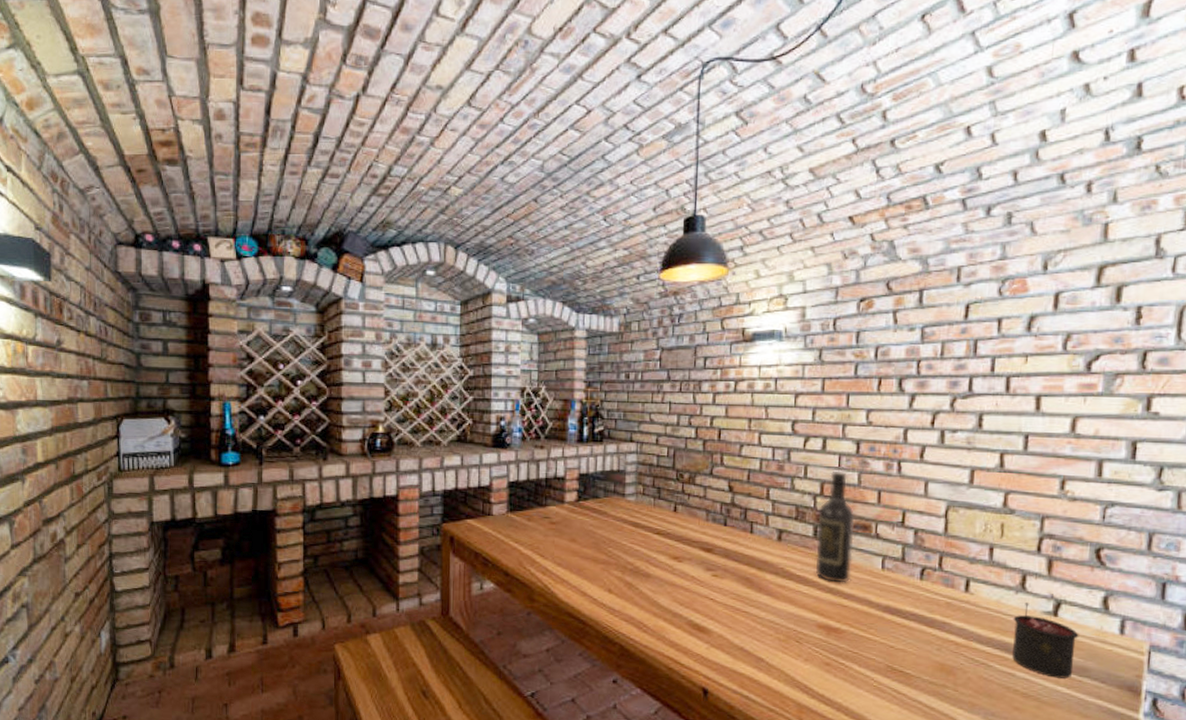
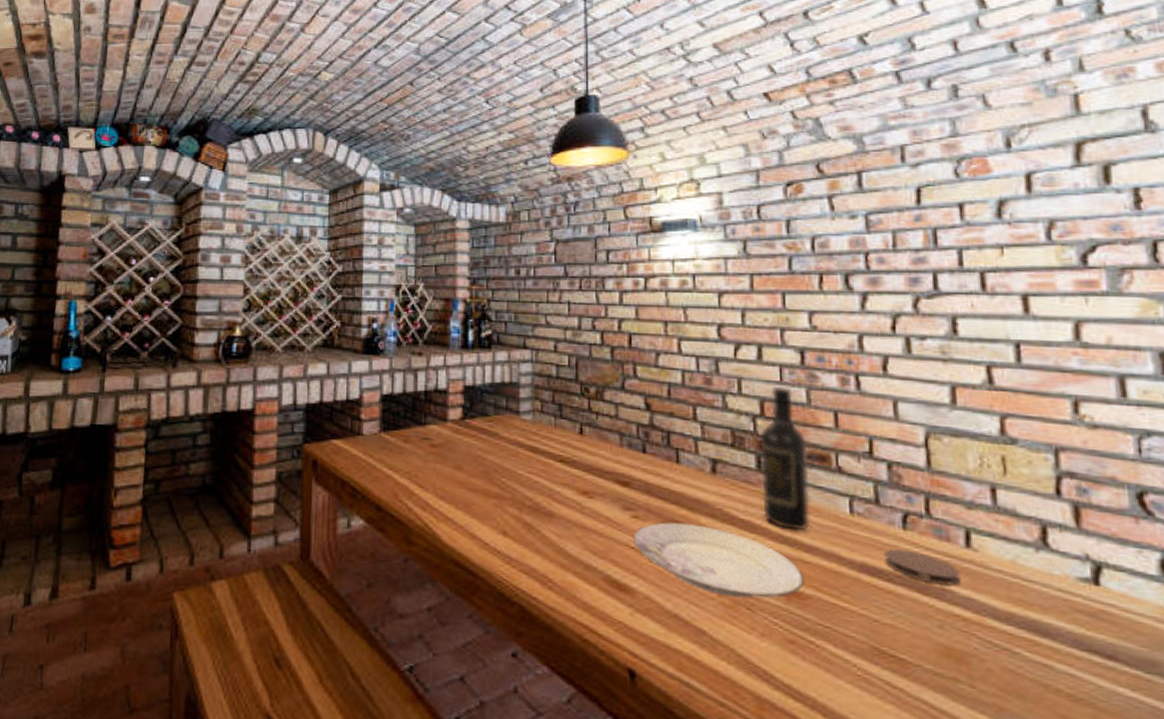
plate: none [712,579,841,634] -> present [632,522,804,598]
coaster: none [904,594,959,620] -> present [885,548,962,586]
candle: present [1012,603,1079,679] -> none [1037,565,1135,676]

